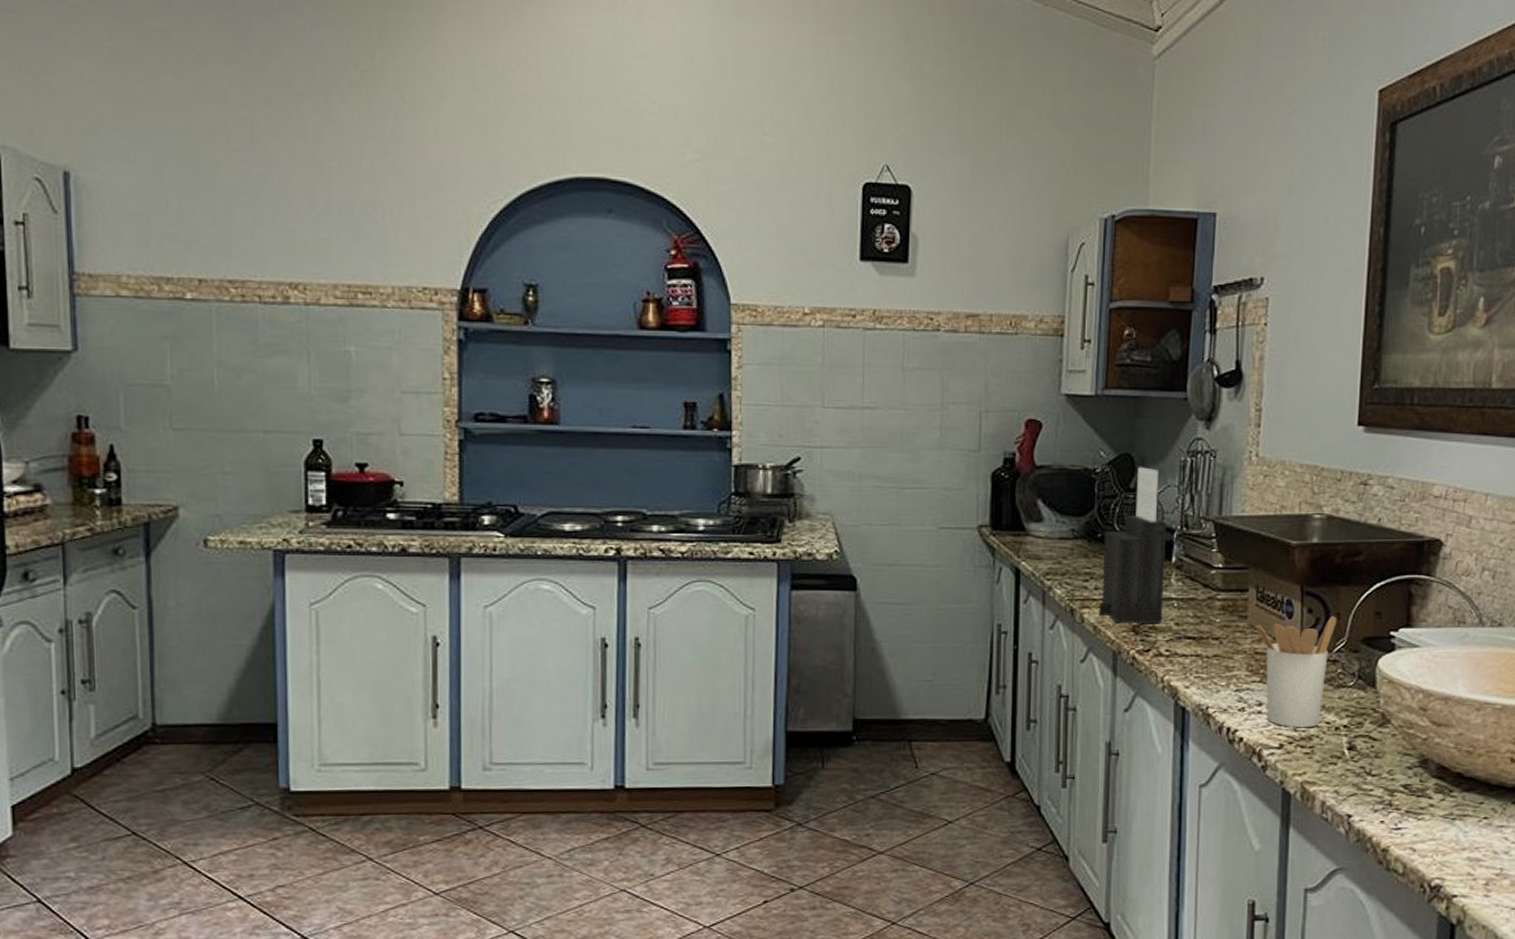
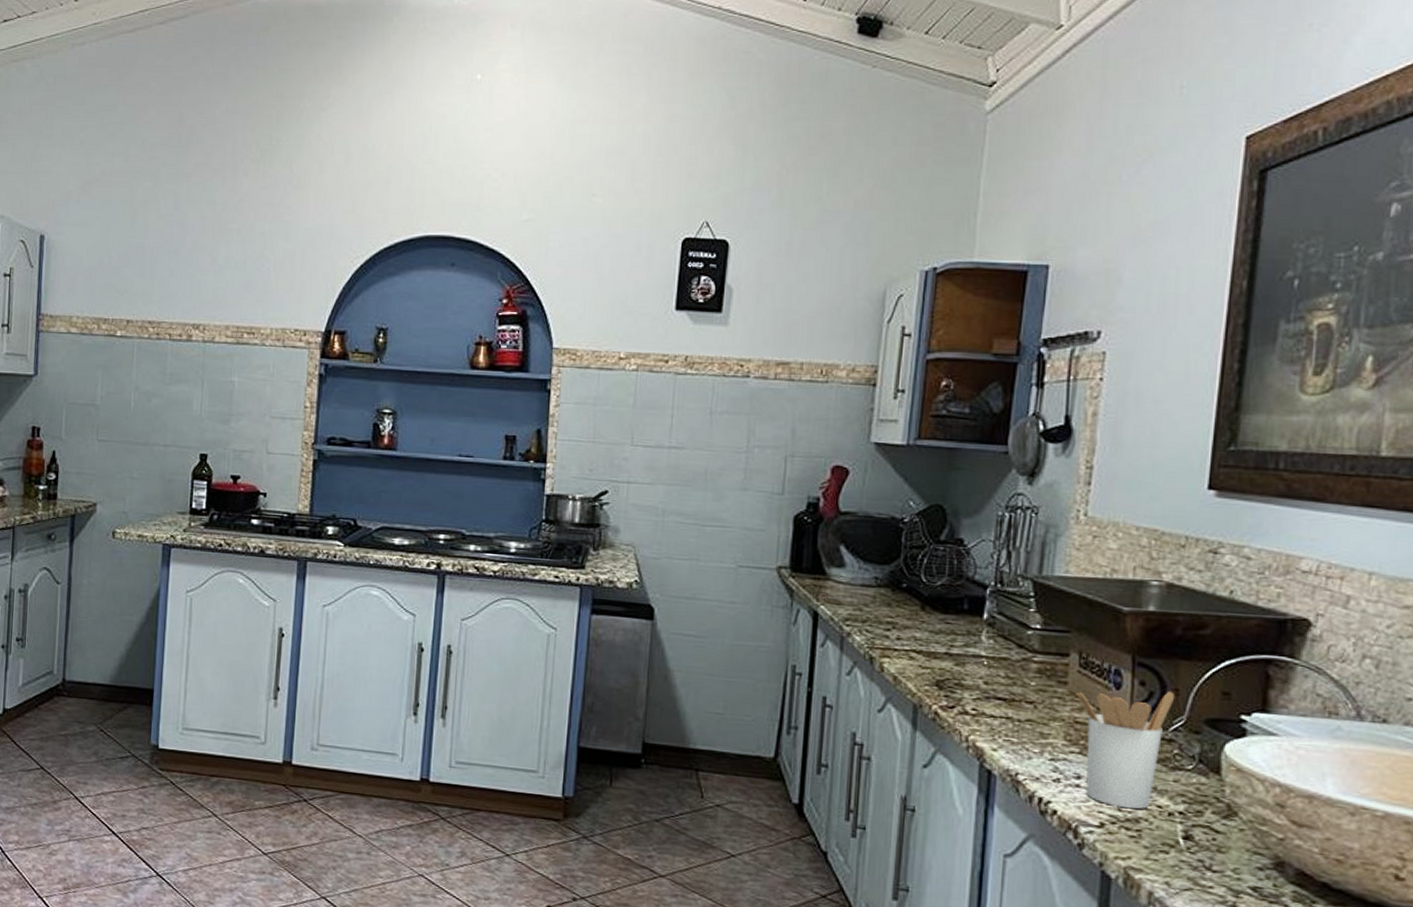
knife block: present [1098,467,1167,623] -> none [899,519,979,680]

